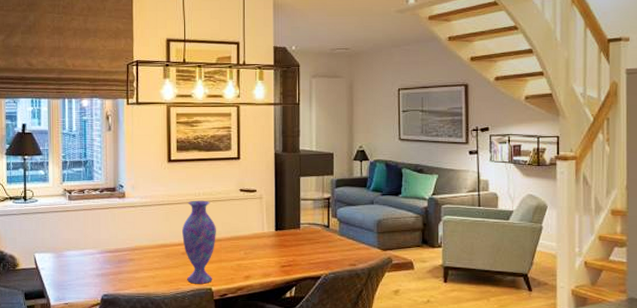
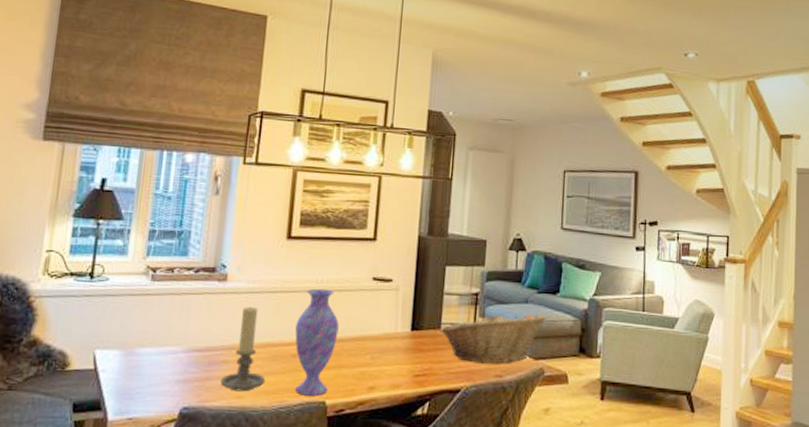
candle holder: none [129,217,163,282] -> present [220,307,266,392]
fruit basket: none [300,213,391,255] -> present [441,312,546,364]

